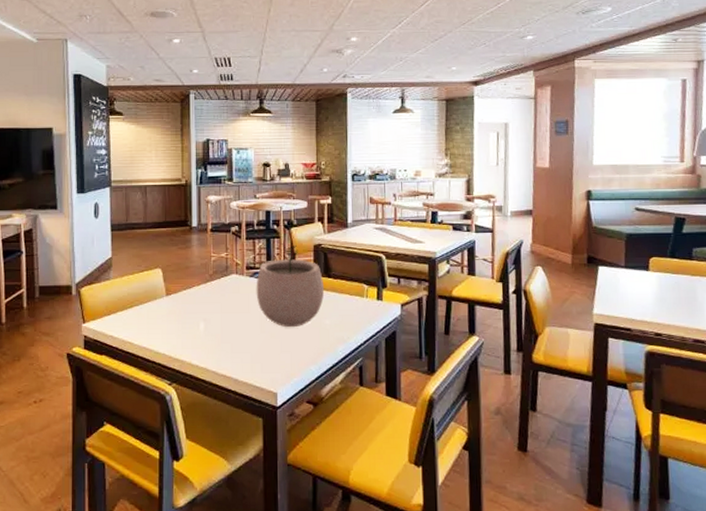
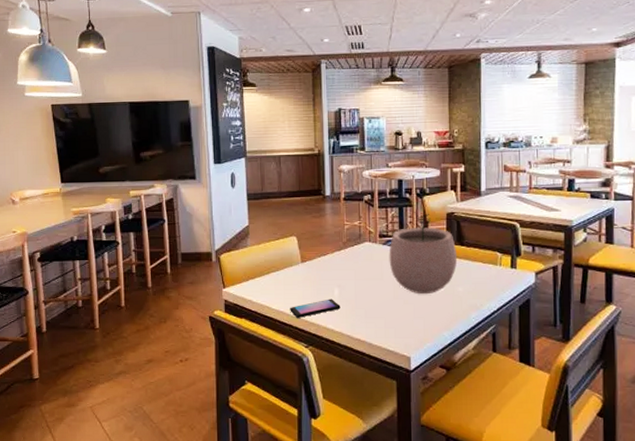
smartphone: none [153,333,206,355] -> present [290,299,341,319]

